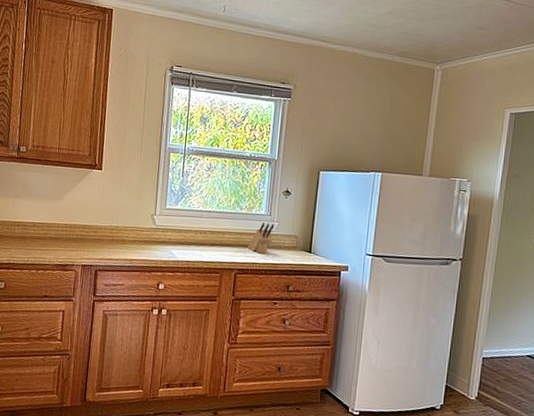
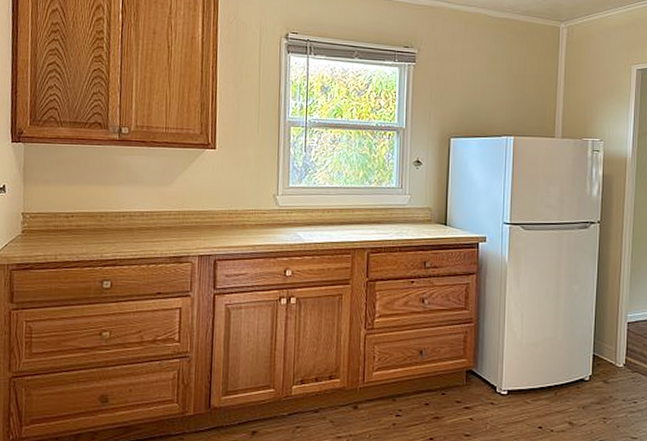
knife block: present [247,223,275,254] -> none [379,196,407,230]

